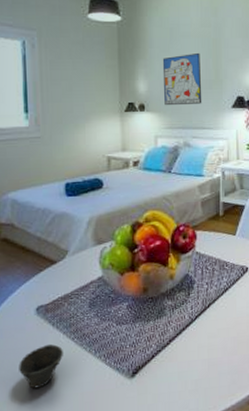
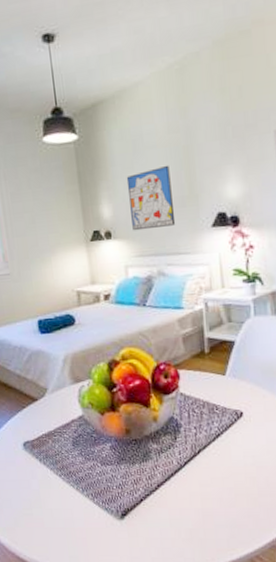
cup: present [19,343,63,389] -> none [13,478,53,519]

